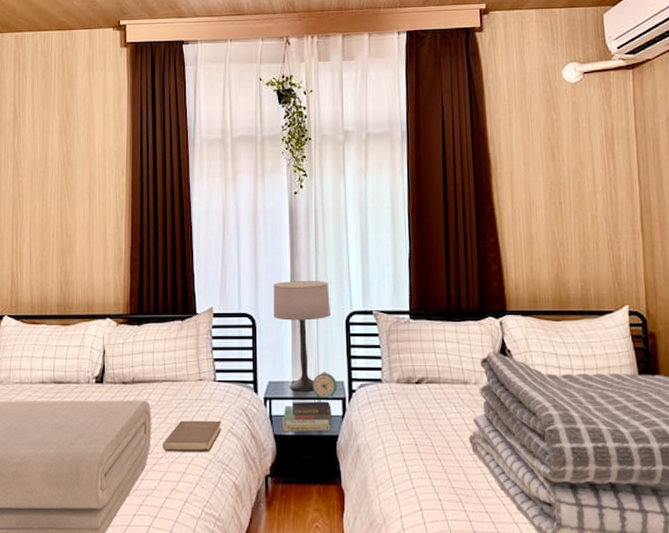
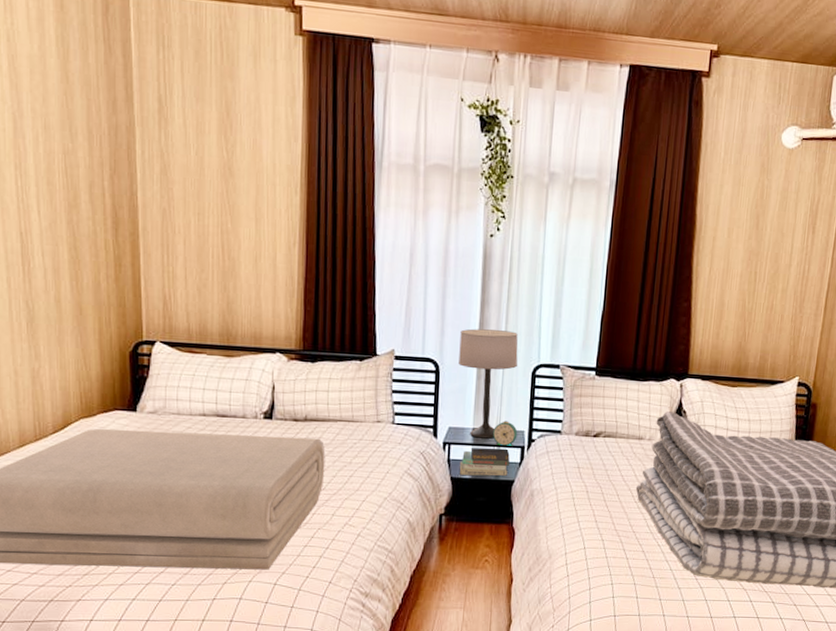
book: present [163,420,221,452] -> none [336,459,398,491]

